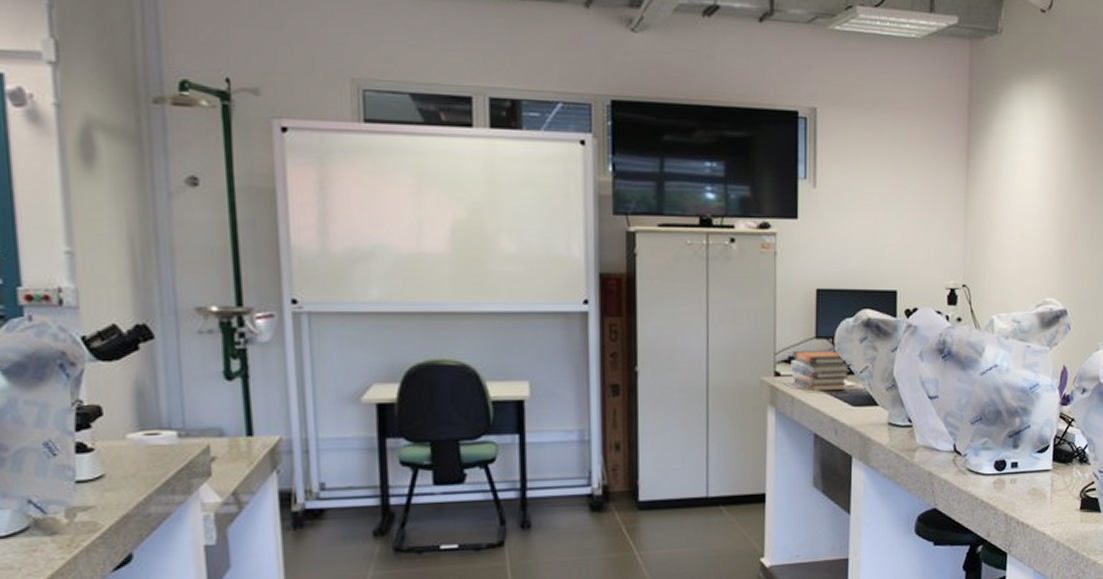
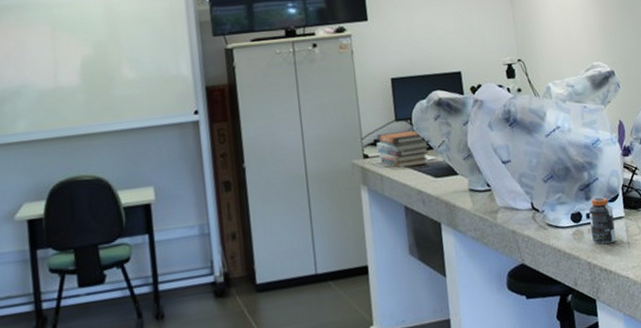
pill bottle: none [1013,446,1040,496] -> present [589,197,617,244]

